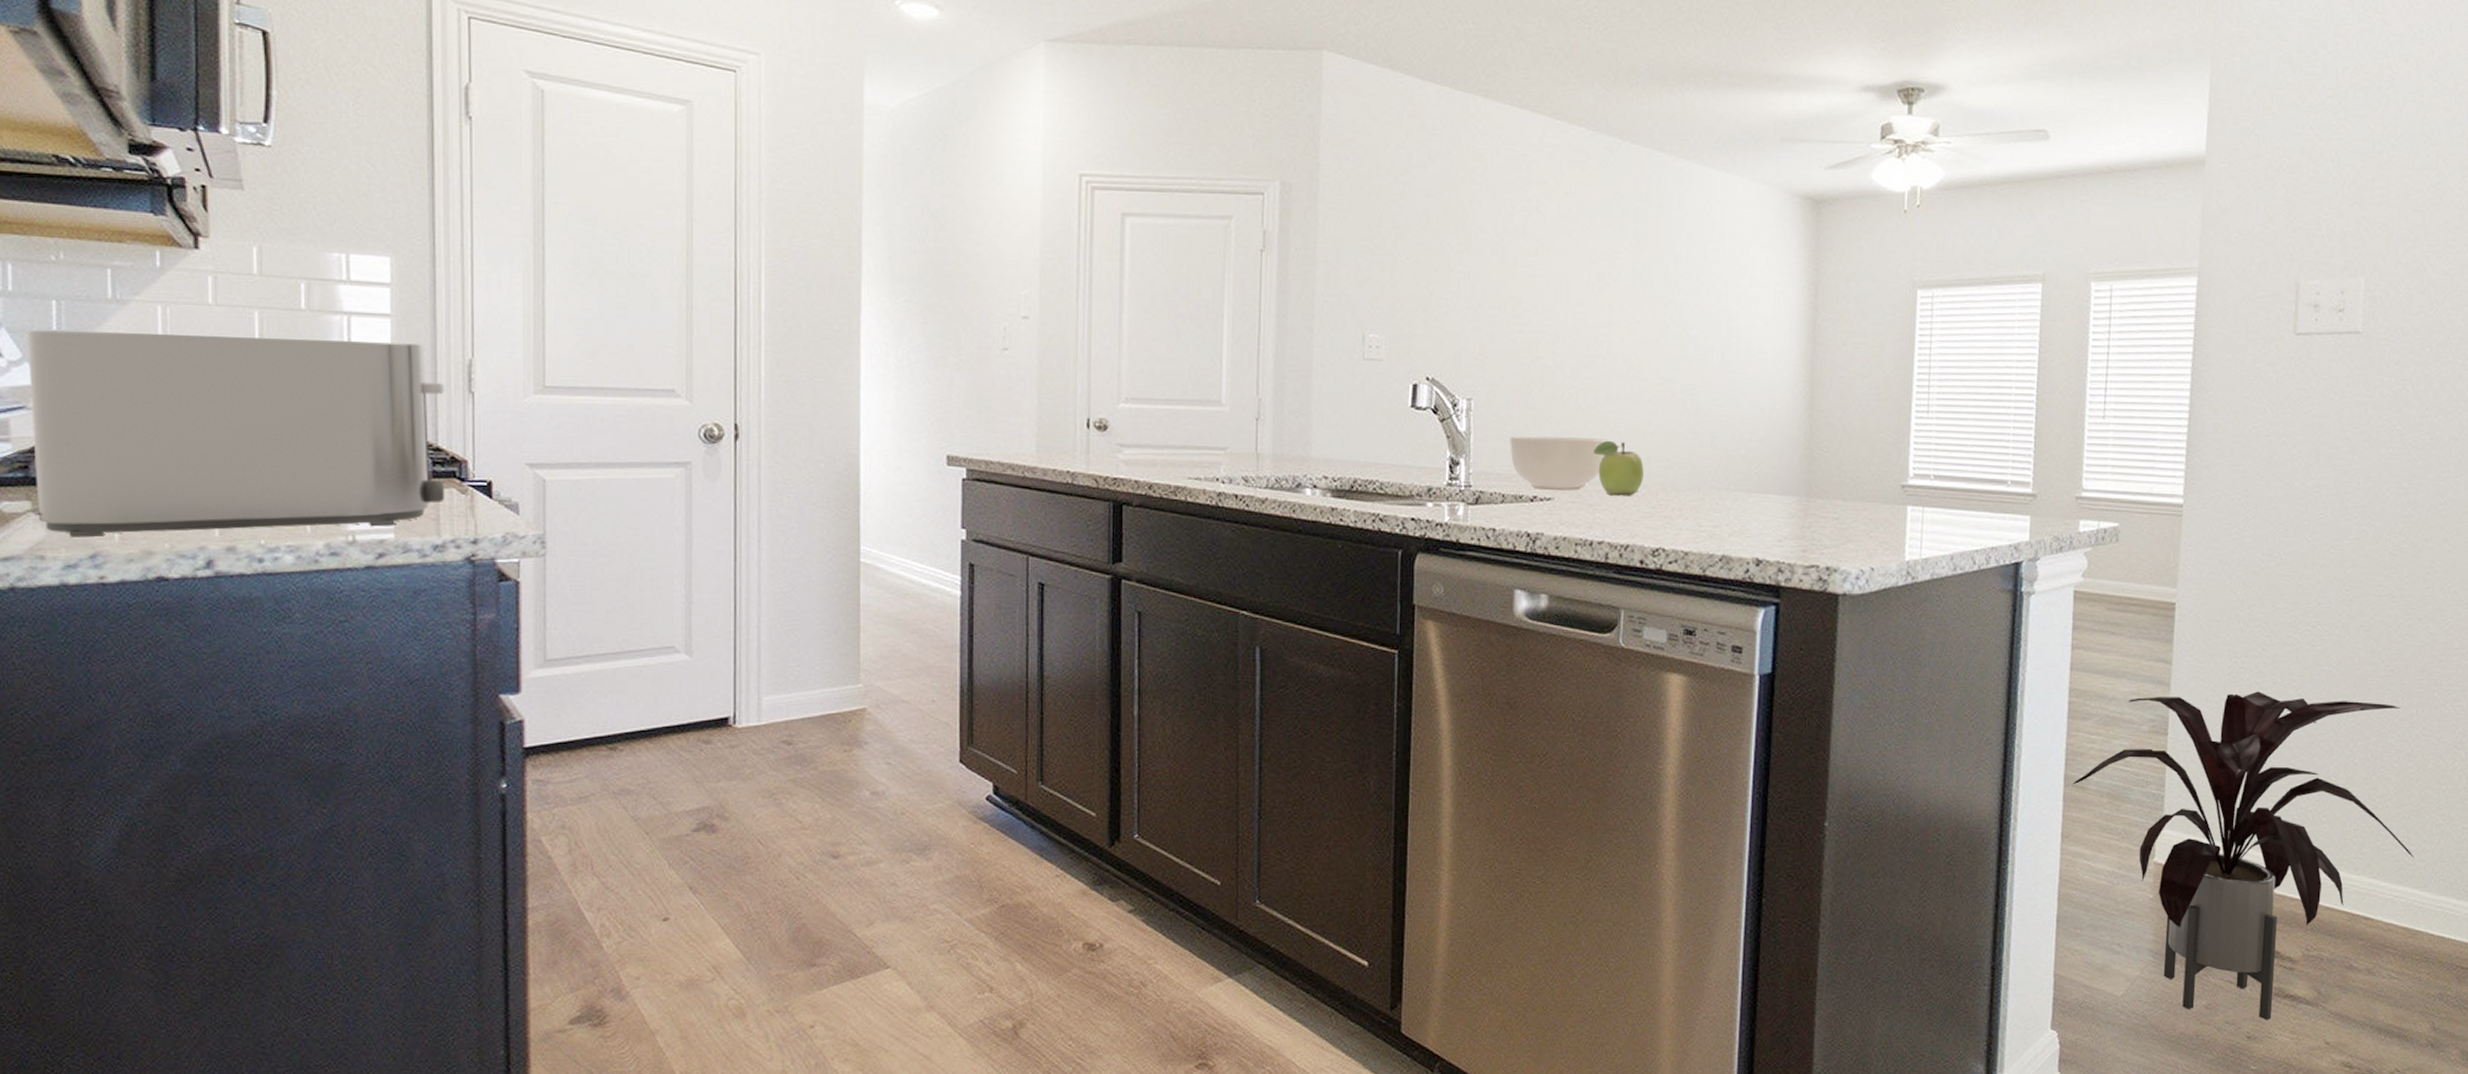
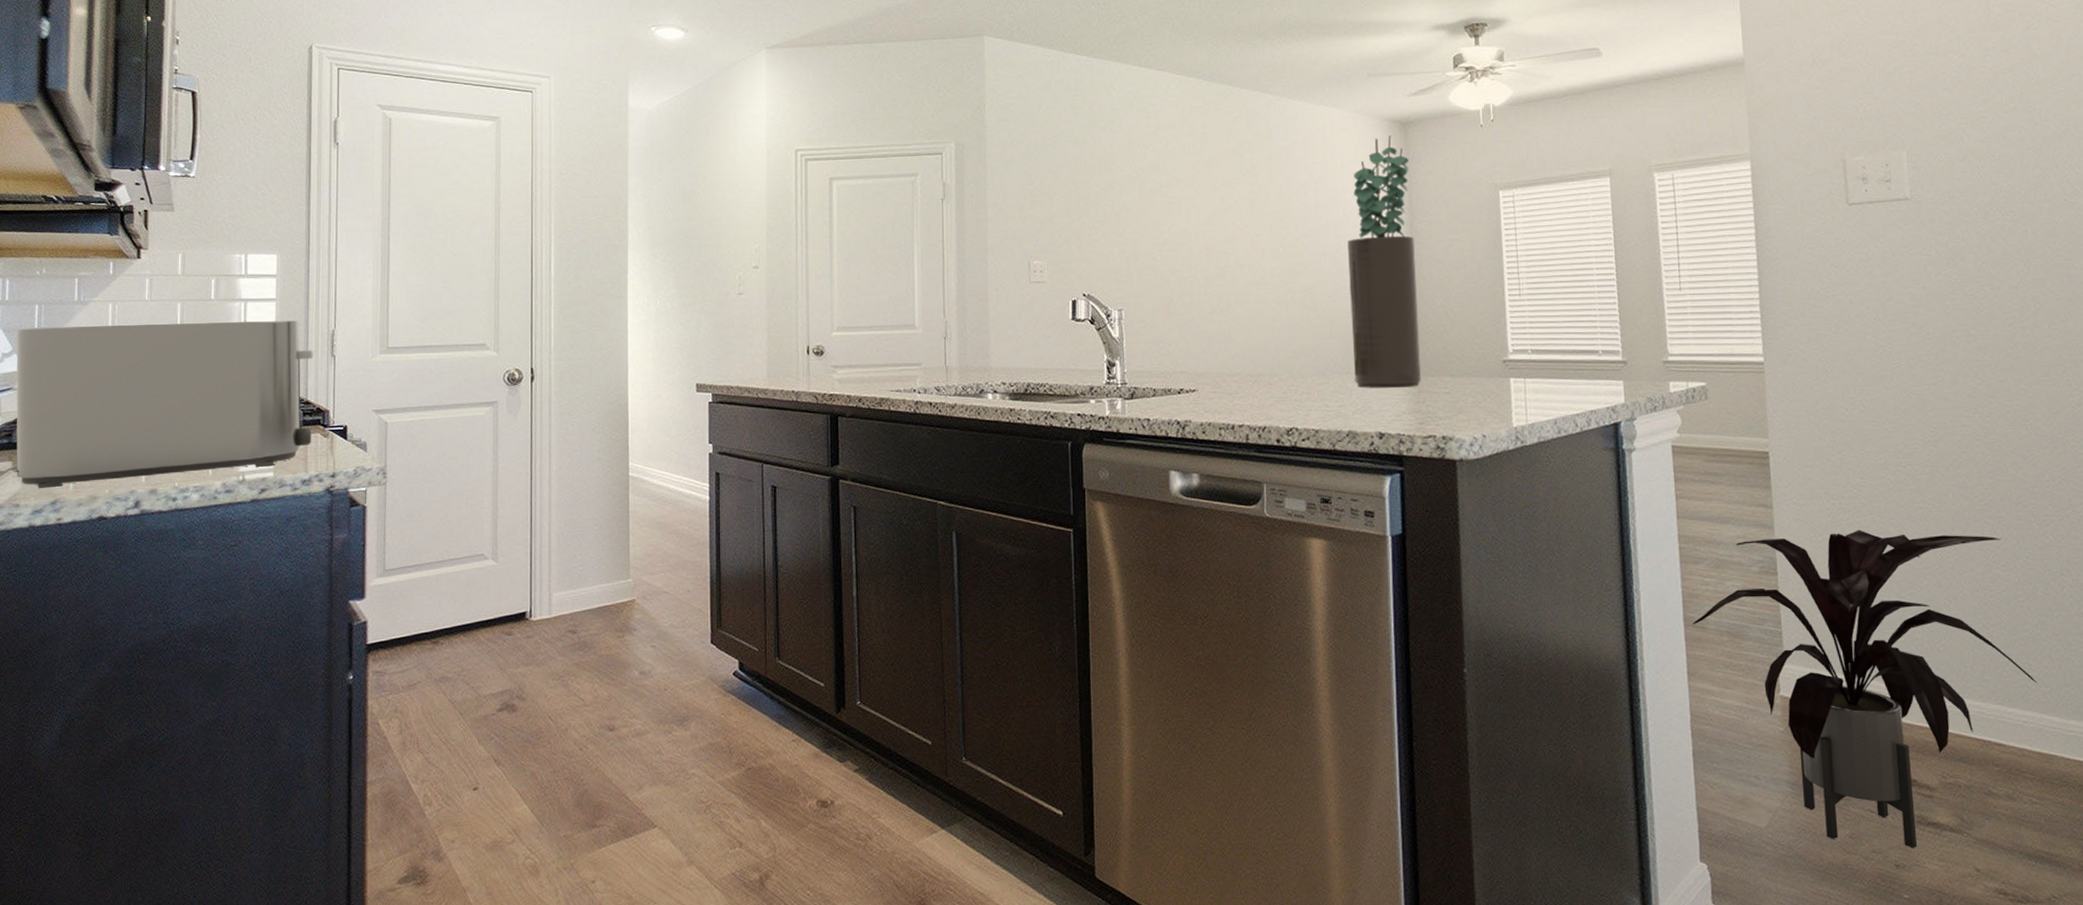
bowl: present [1509,436,1607,491] -> none [1156,336,1240,383]
fruit: present [1593,440,1644,496] -> none [1229,337,1274,385]
vase: none [1734,214,1819,510] -> present [1348,135,1422,389]

